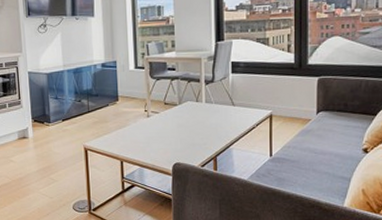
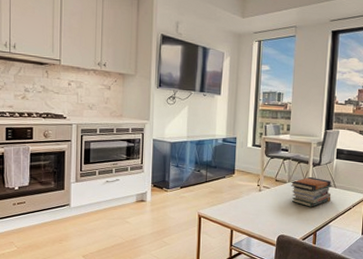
book stack: none [182,96,230,130] -> present [291,176,332,207]

